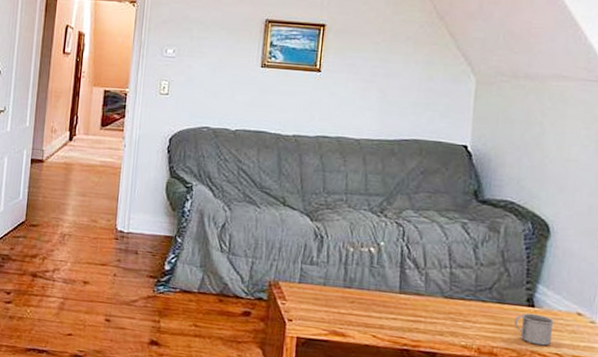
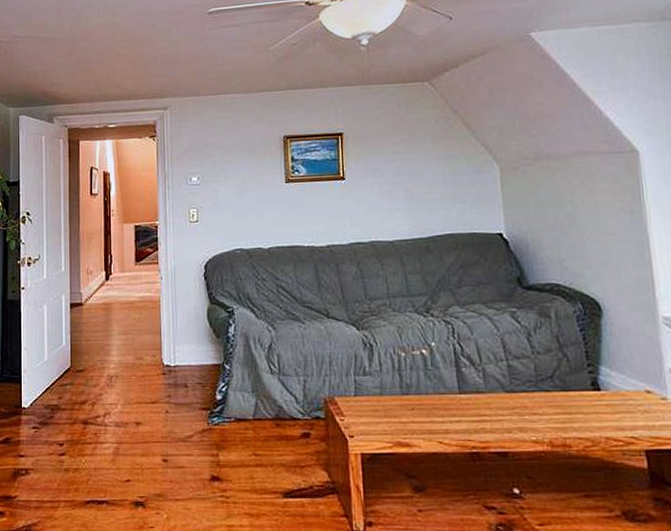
mug: present [514,313,554,346] -> none [582,397,625,430]

